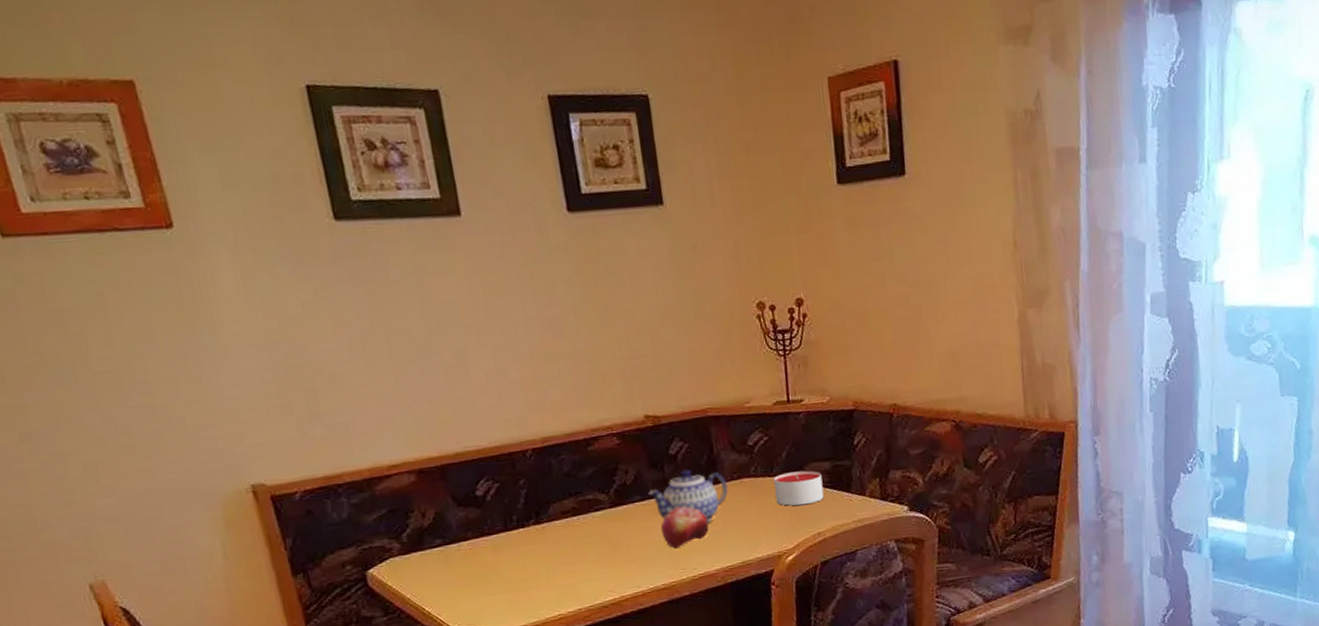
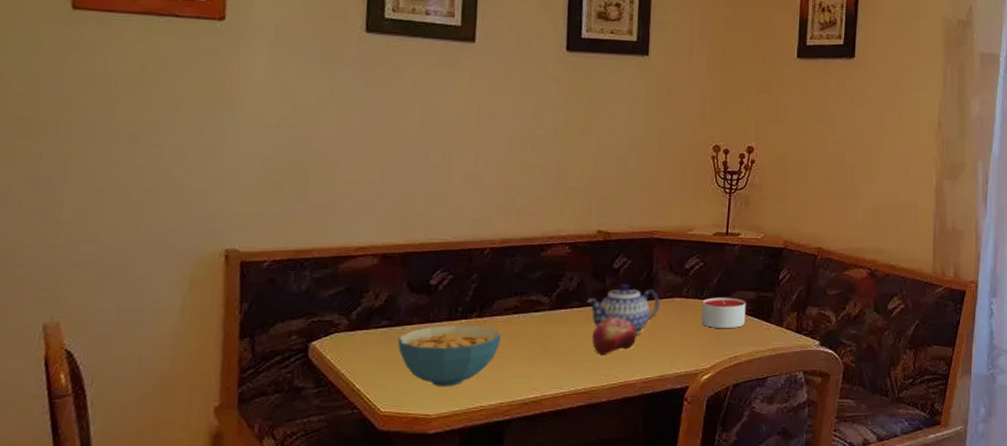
cereal bowl: none [456,532,566,600] -> present [397,325,502,386]

